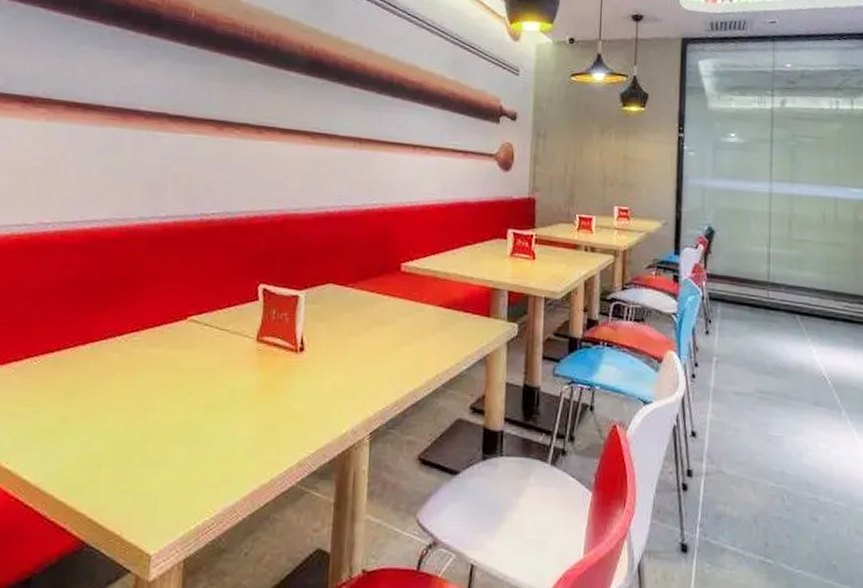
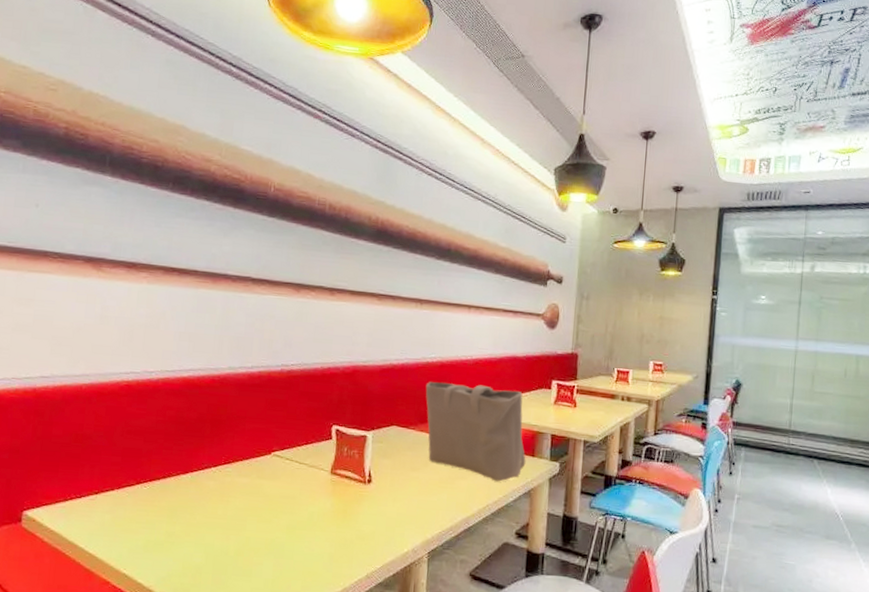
tote bag: none [366,232,481,347] -> present [425,381,526,482]

